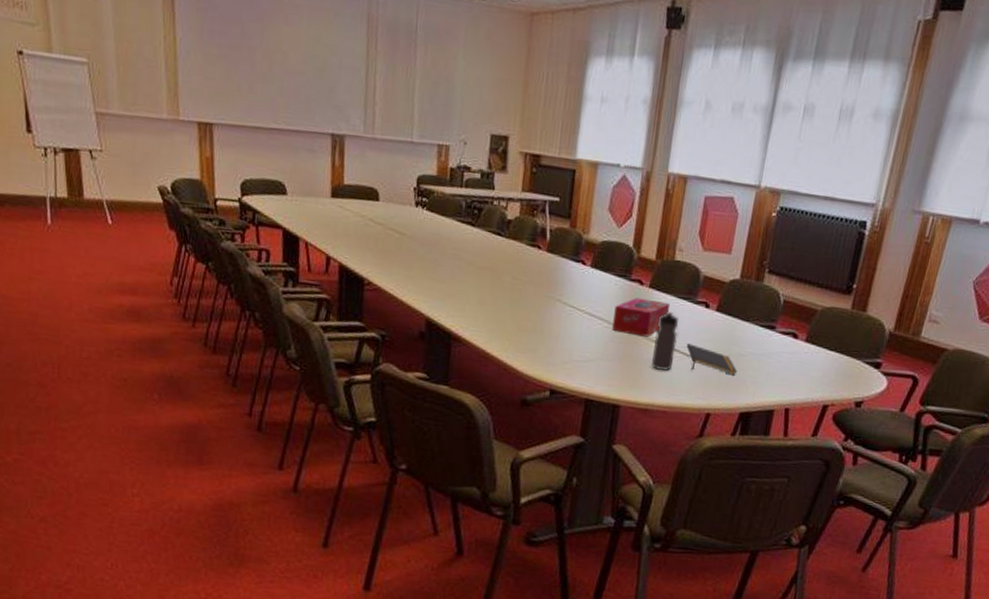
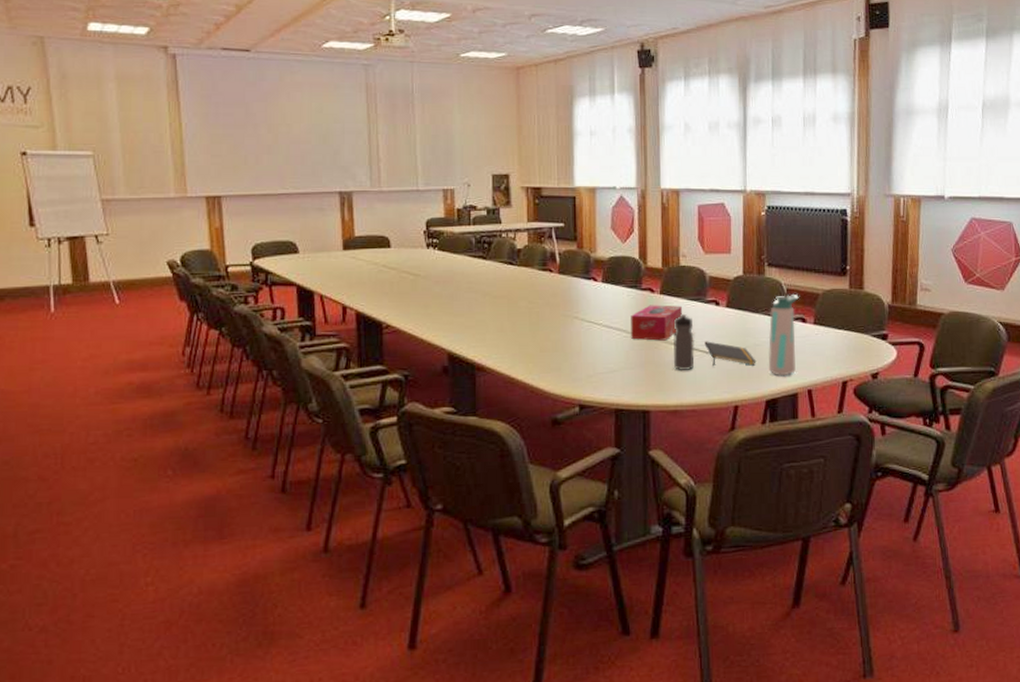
water bottle: none [748,307,795,391] -> present [768,295,799,375]

